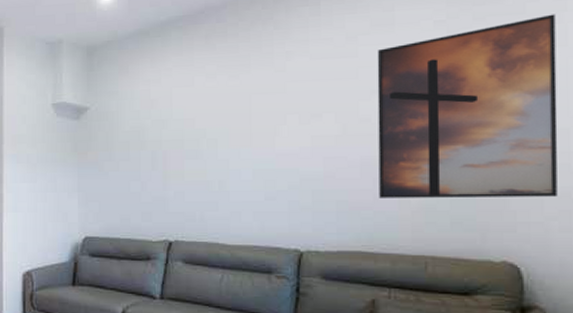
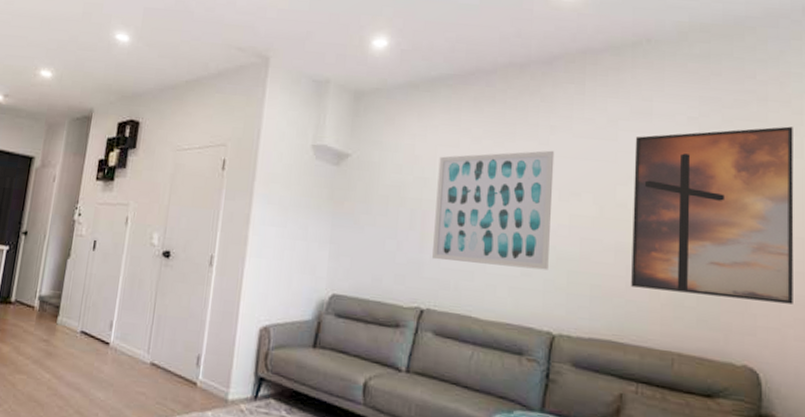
wall art: none [175,76,293,195] -> present [432,150,555,270]

